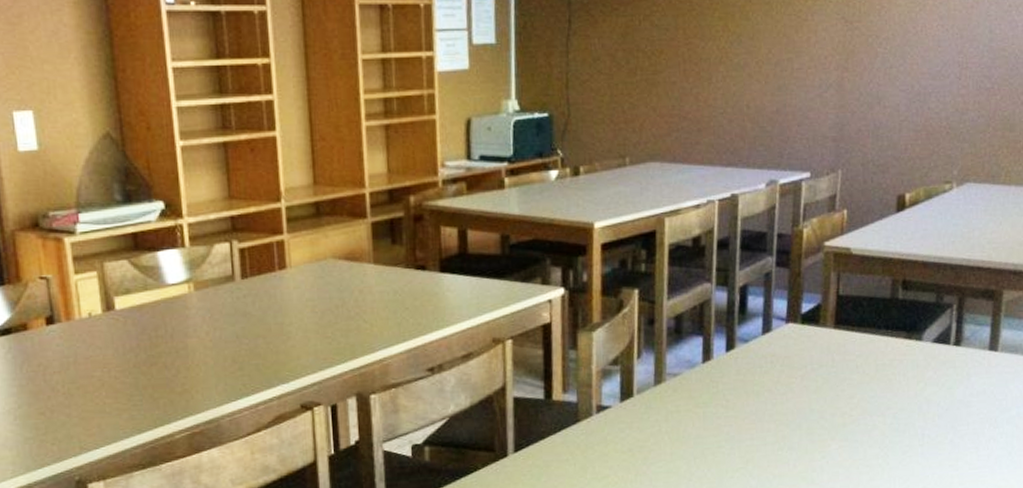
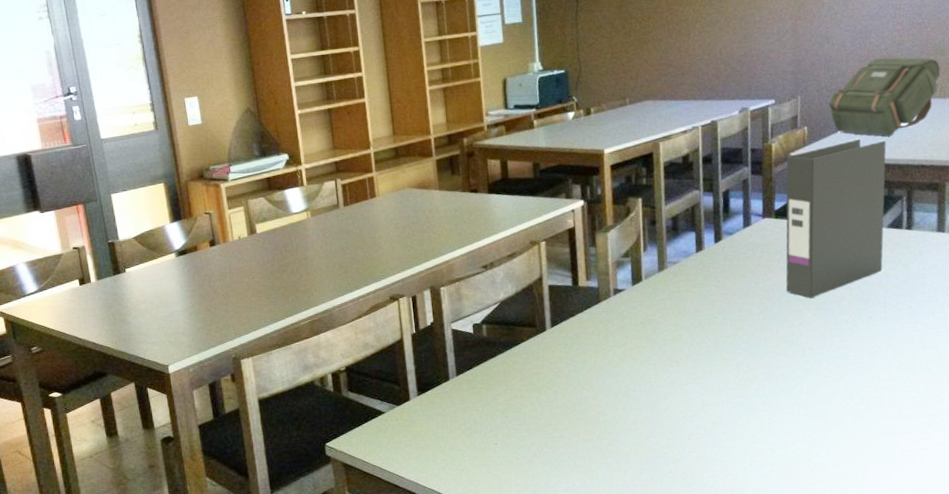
binder: none [808,229,938,426] -> present [786,138,886,298]
backpack: none [874,128,1008,228] -> present [828,57,941,136]

